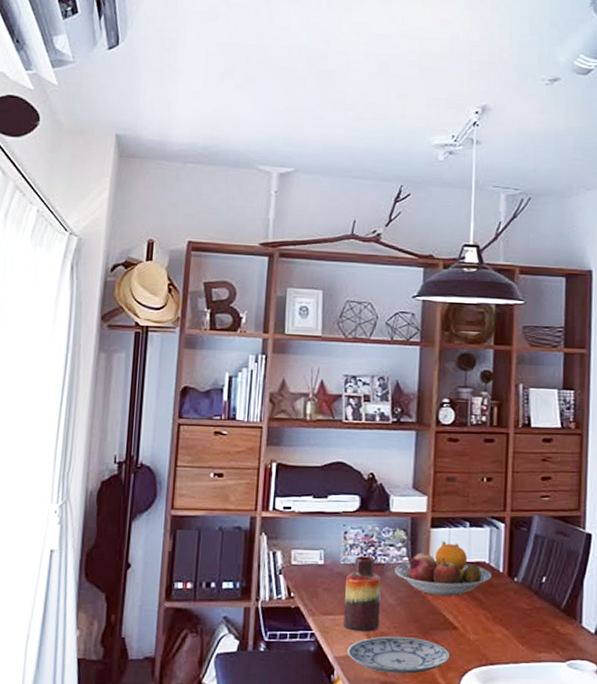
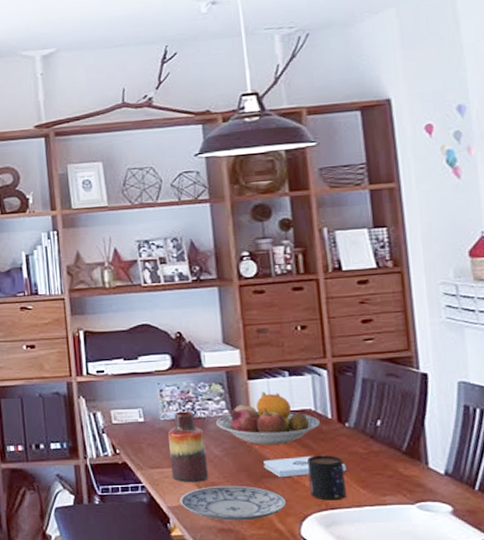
notepad: none [434,610,510,631] -> present [263,457,347,478]
mug: none [474,609,507,656] -> present [307,455,346,501]

